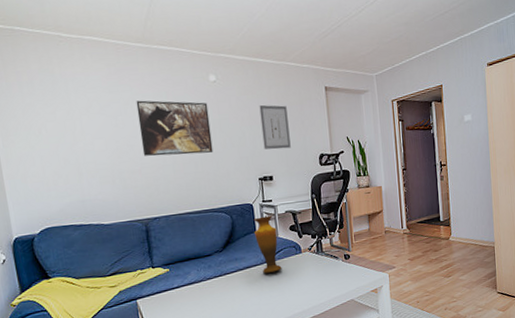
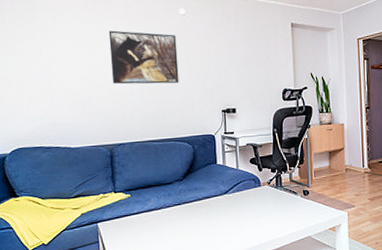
vase: present [253,215,282,273] -> none [214,147,241,205]
wall art: present [259,104,291,150] -> none [226,38,255,83]

